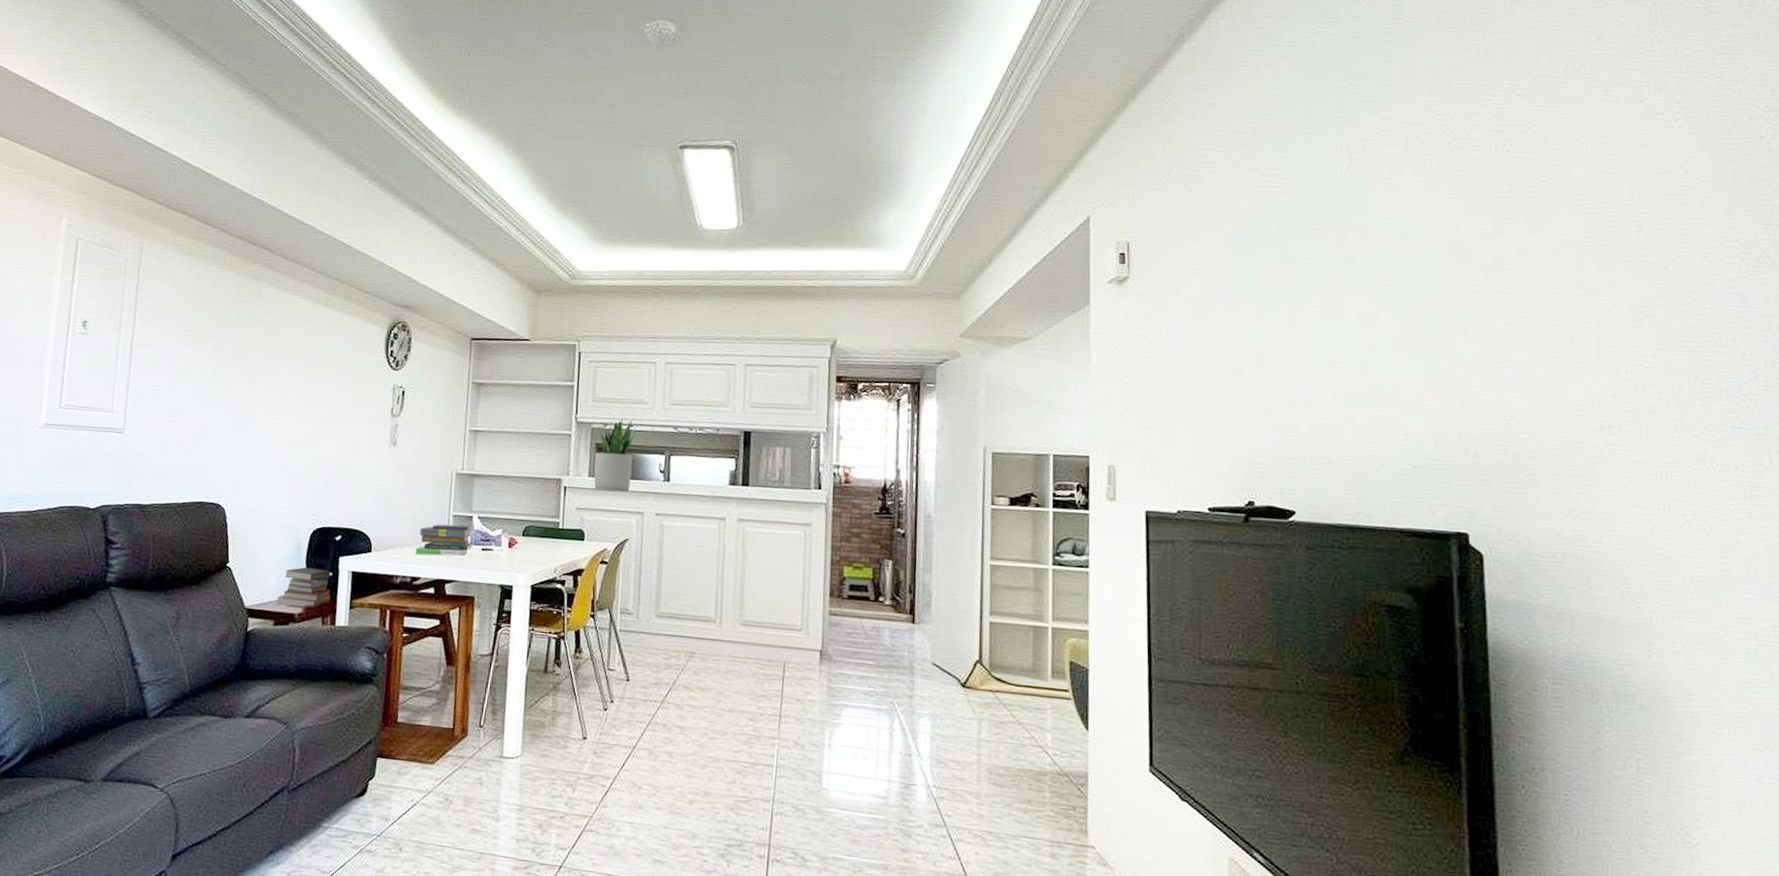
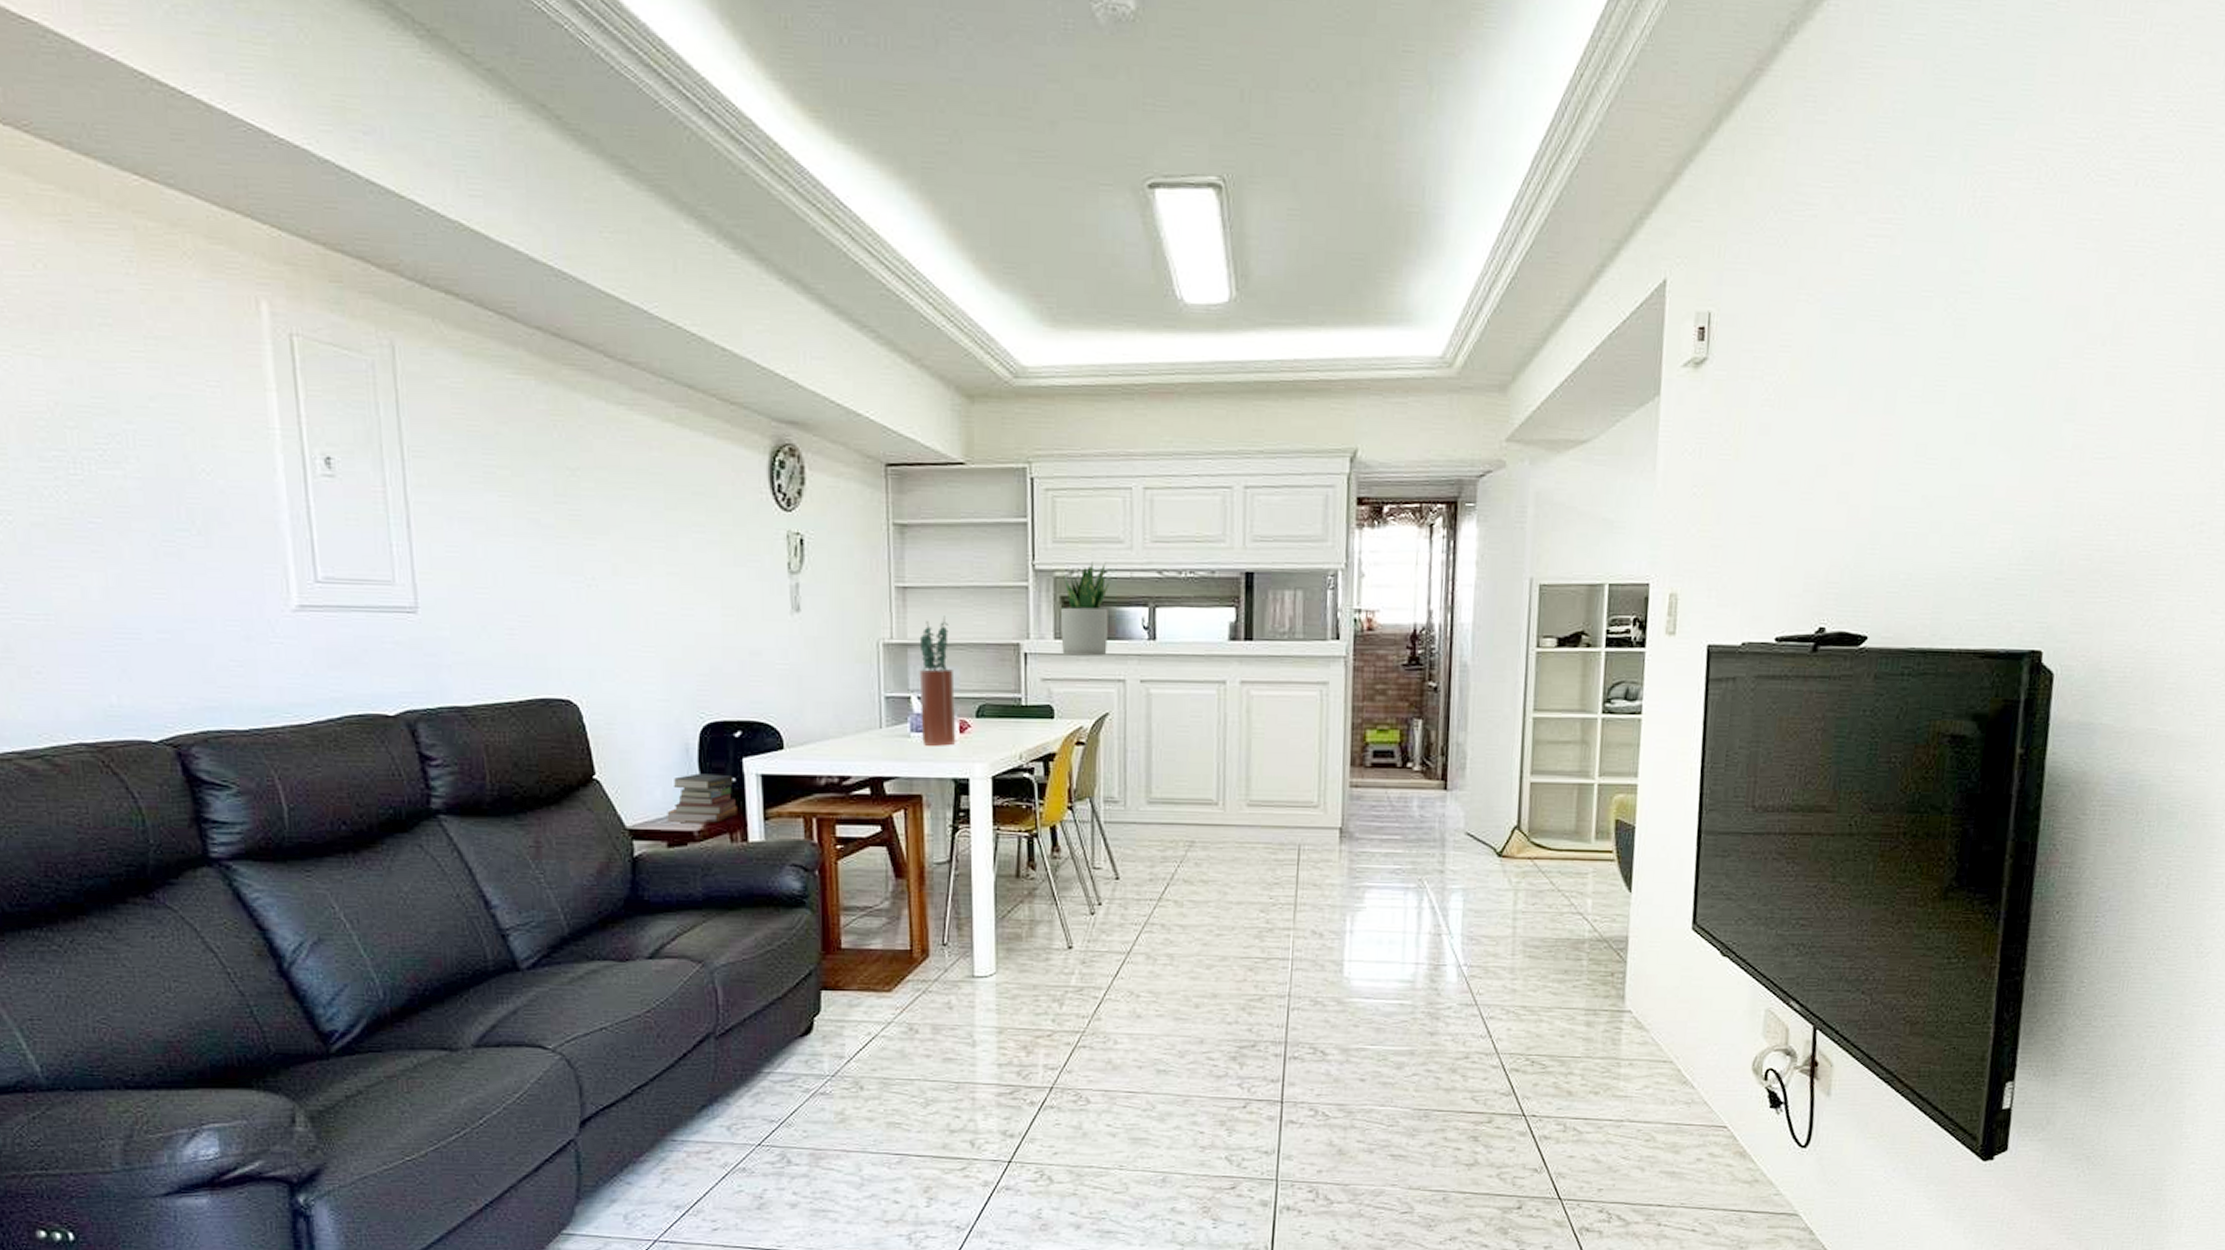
books: present [415,524,473,557] -> none [841,708,914,750]
vase: none [478,454,508,558] -> present [919,616,956,746]

